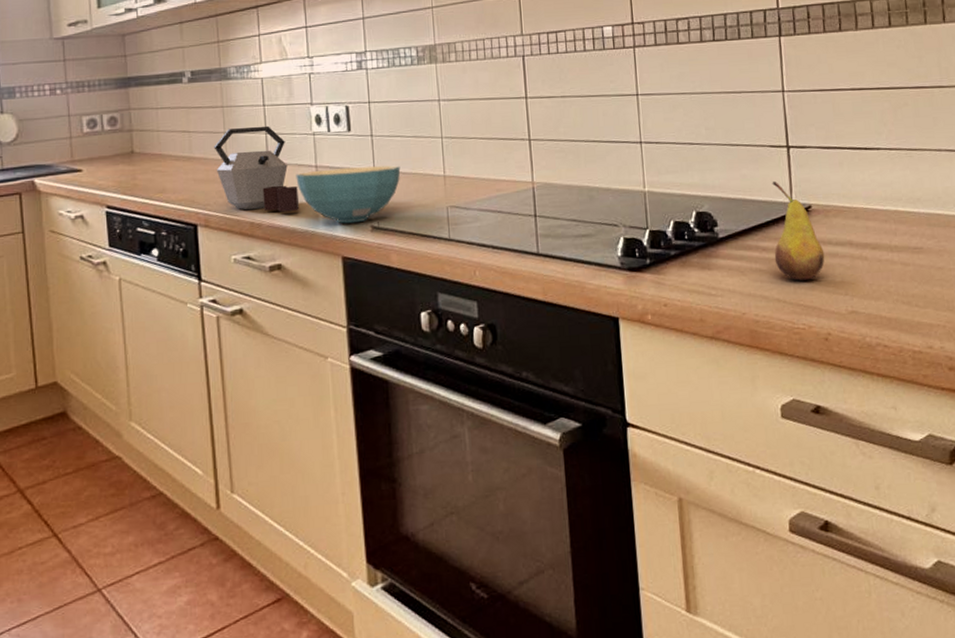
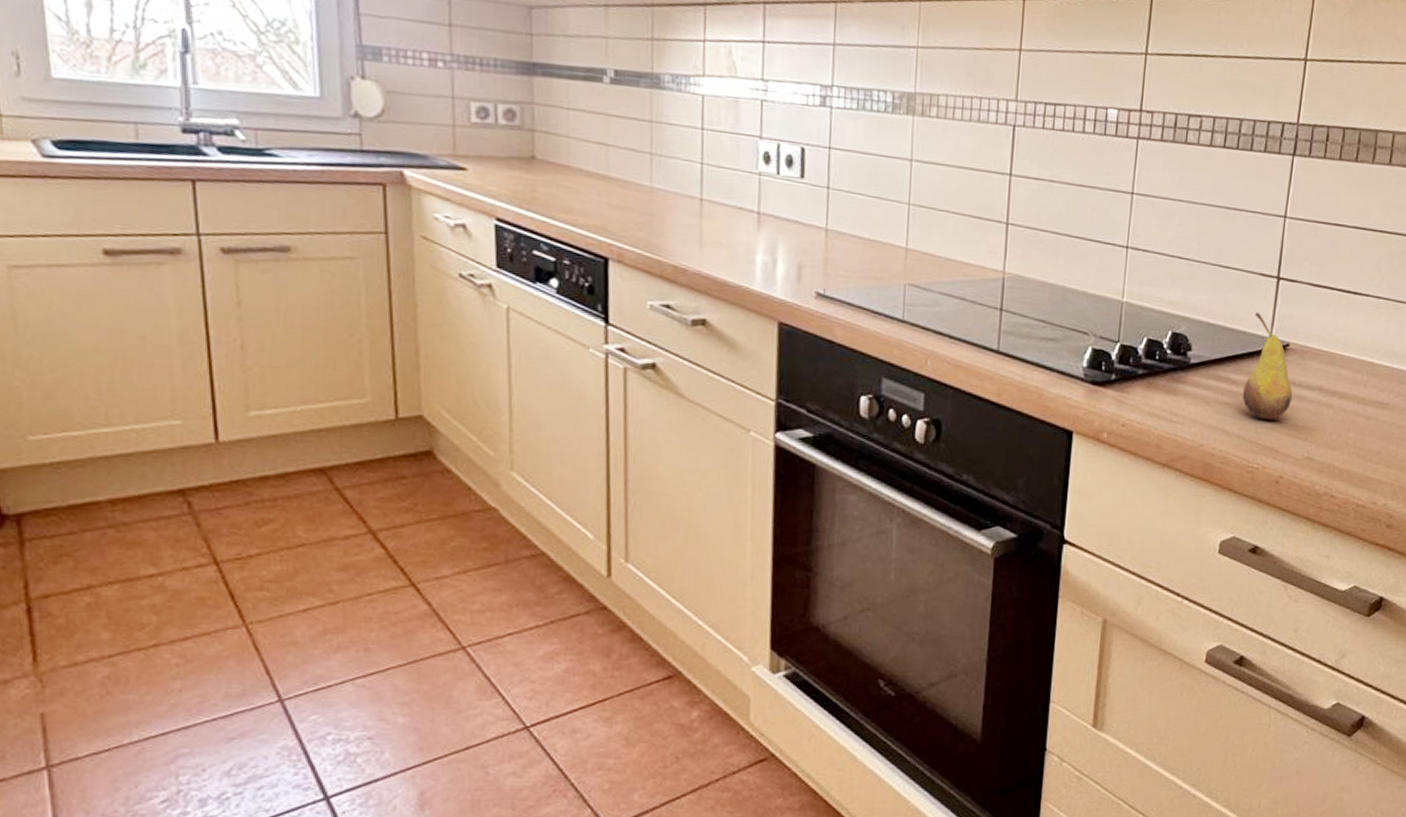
kettle: present [214,125,300,212] -> none [636,150,735,261]
cereal bowl: present [296,165,401,224] -> none [733,217,858,286]

